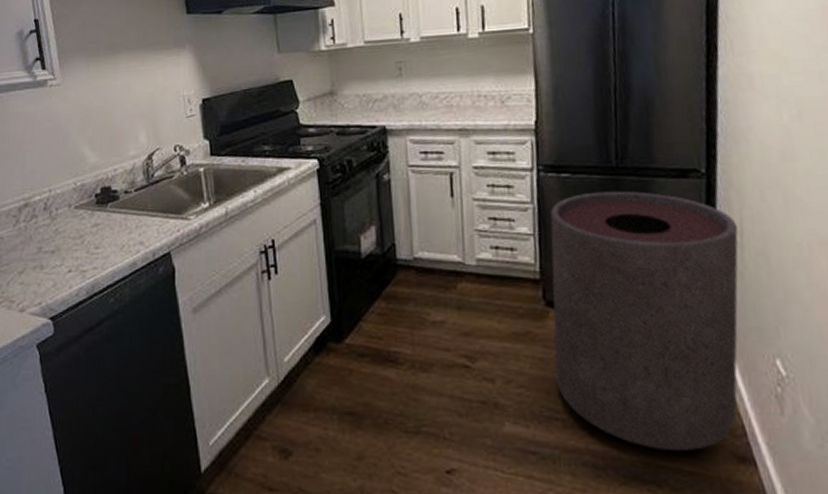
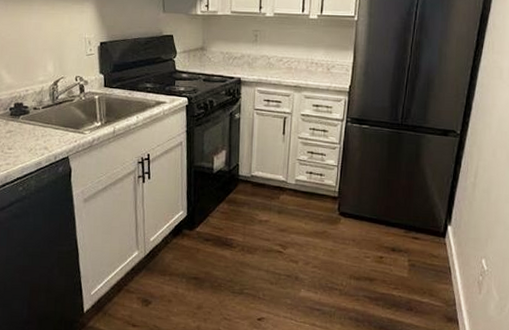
trash can: present [550,191,739,450] -> none [339,140,474,313]

